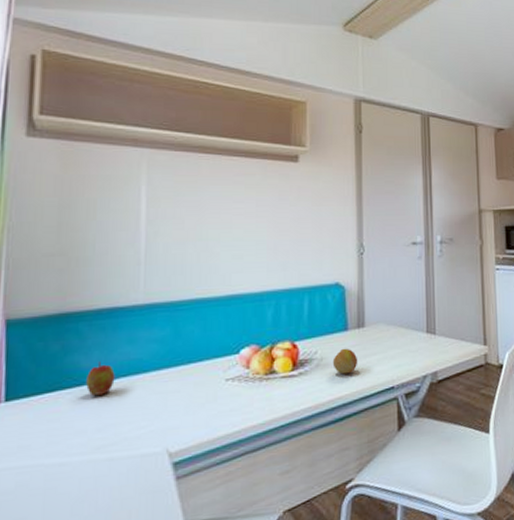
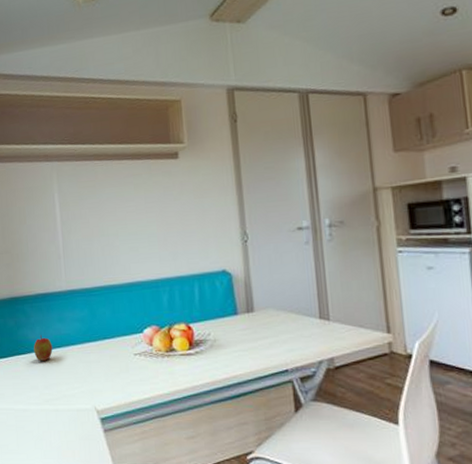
fruit: present [332,348,358,374] -> none [225,331,250,355]

